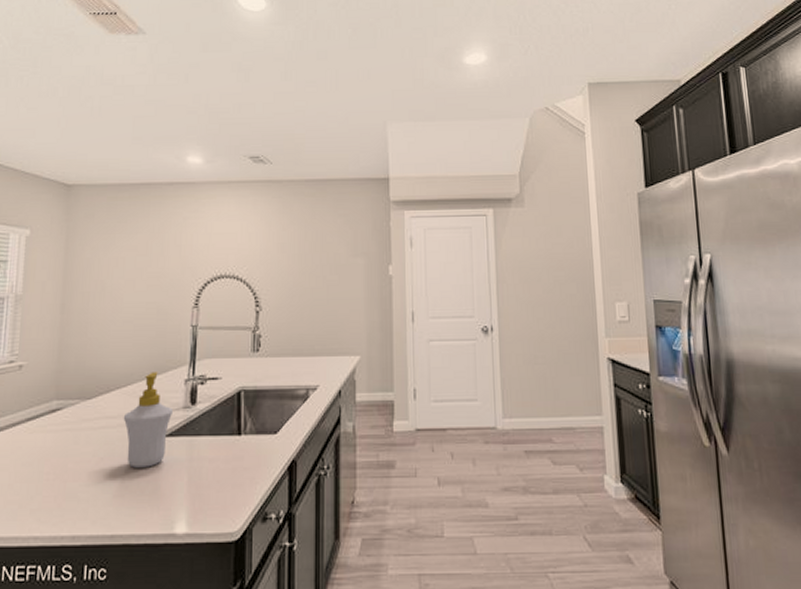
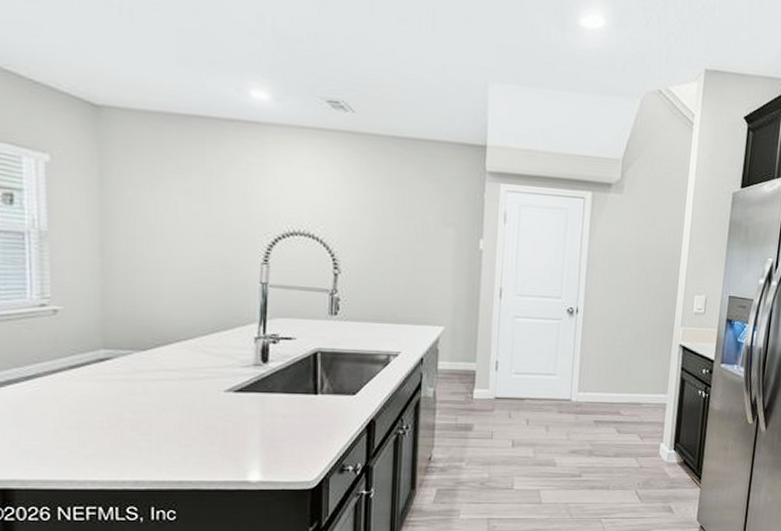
soap bottle: present [123,372,173,468] -> none [185,327,242,420]

